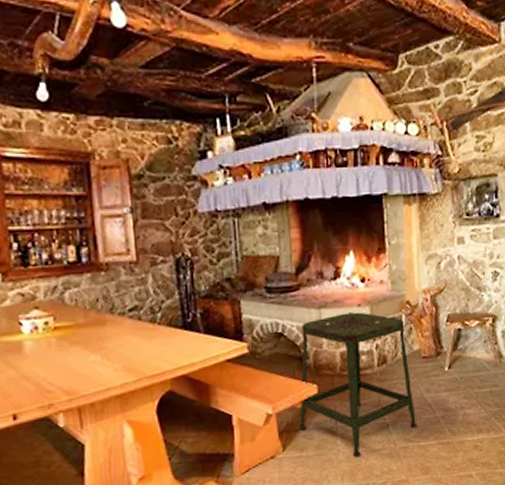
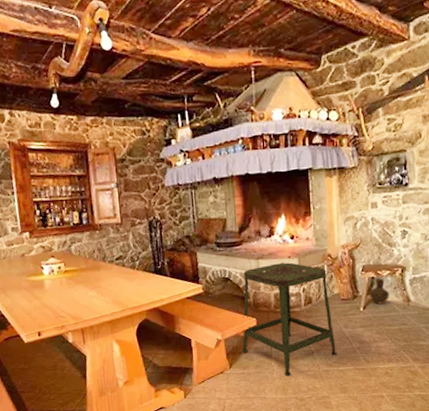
ceramic jug: none [455,329,479,363] -> present [369,278,389,305]

